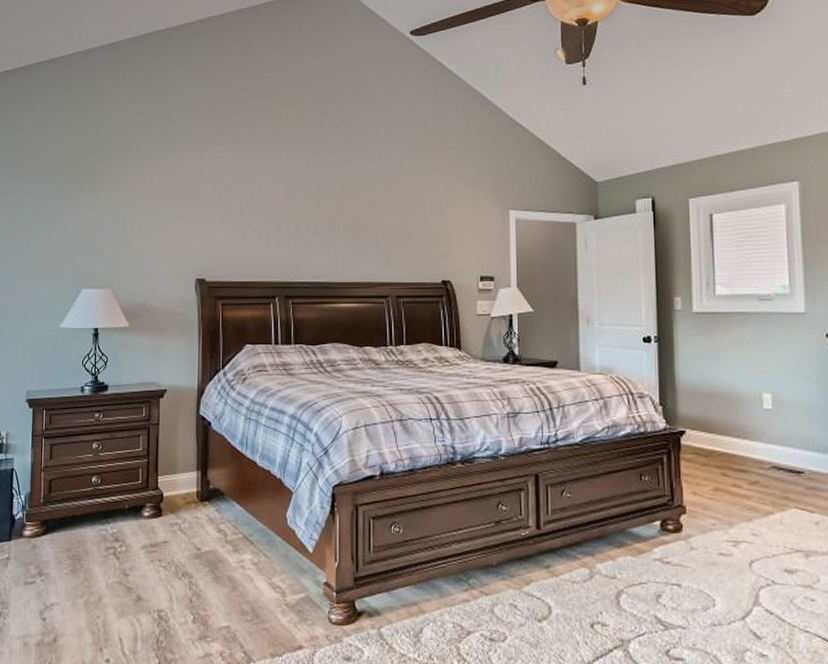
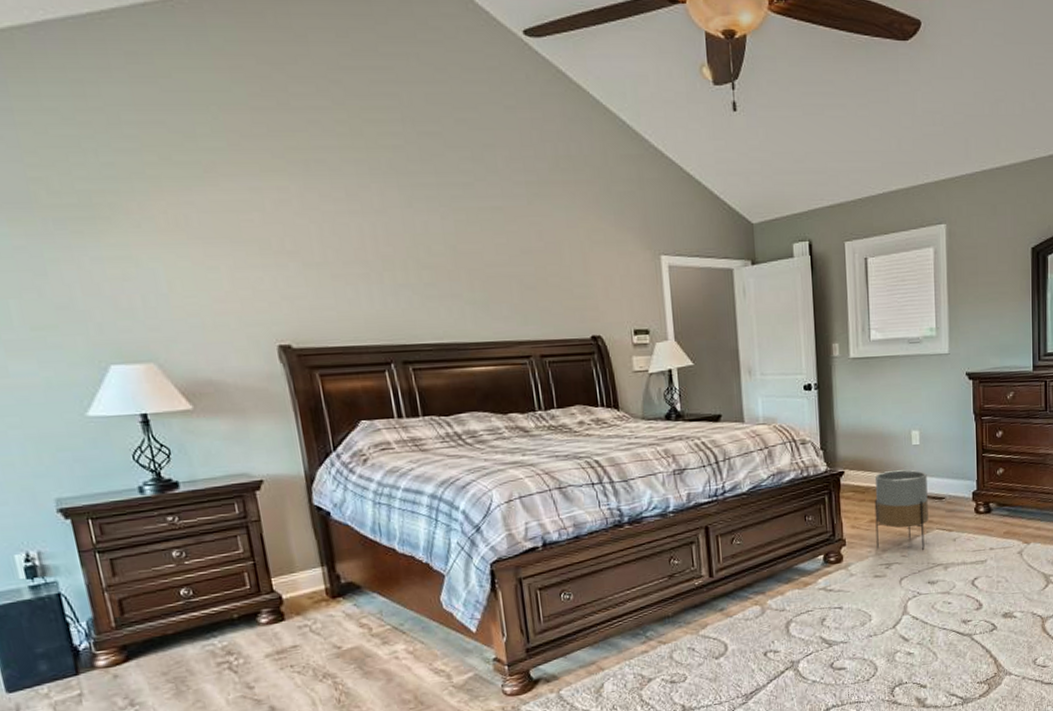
planter: none [719,435,784,532] -> present [874,470,928,551]

